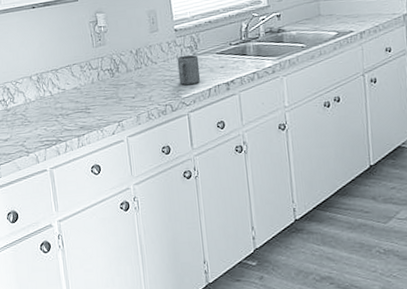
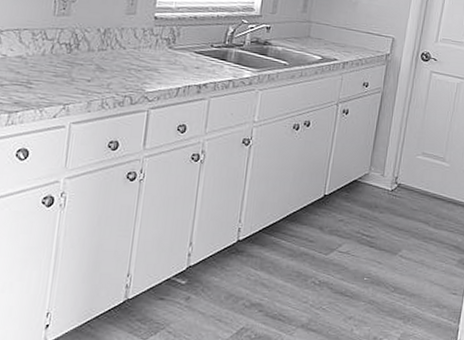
mug: present [177,54,201,85] -> none [146,46,175,79]

